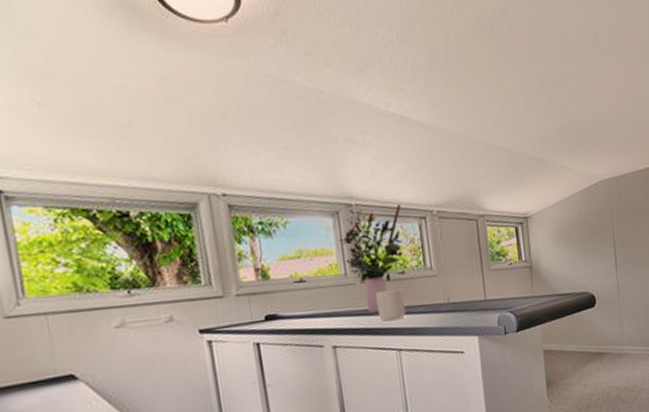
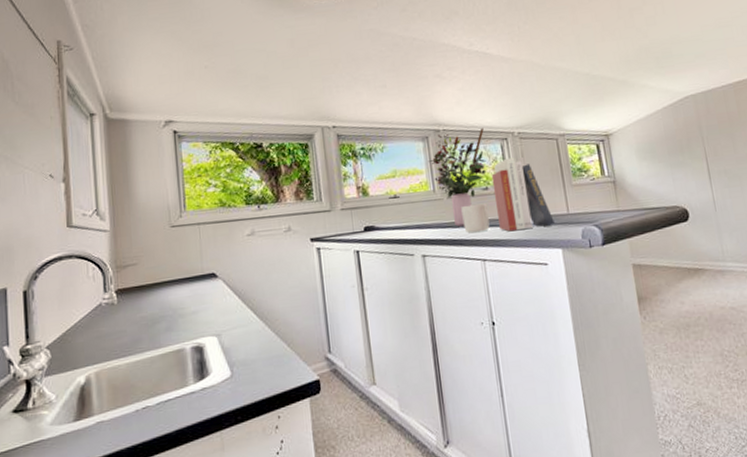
books: none [408,238,472,319] -> present [491,157,555,232]

